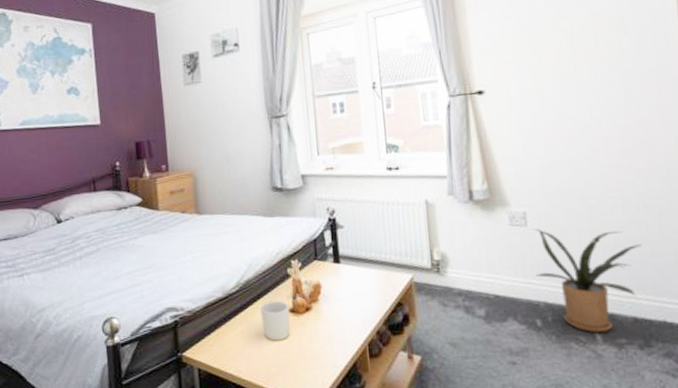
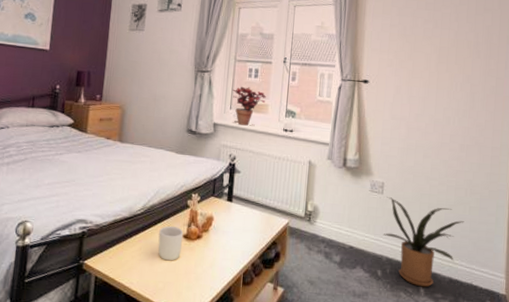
potted plant: none [317,125,359,172] -> present [233,86,266,126]

